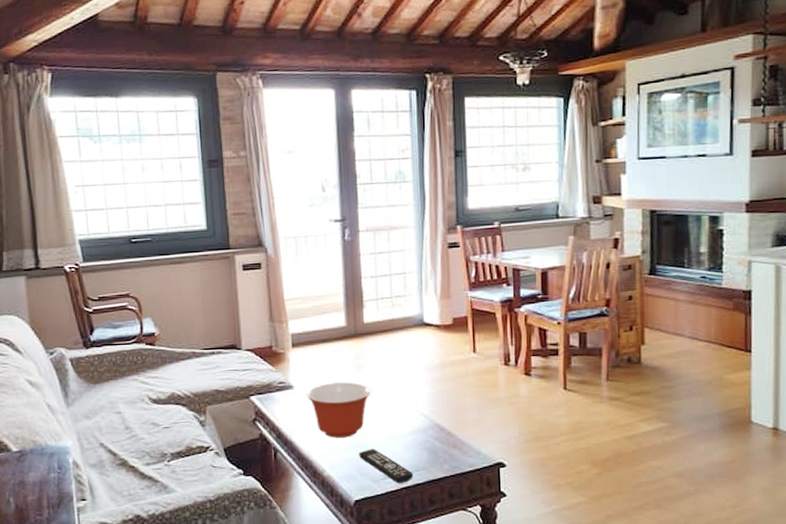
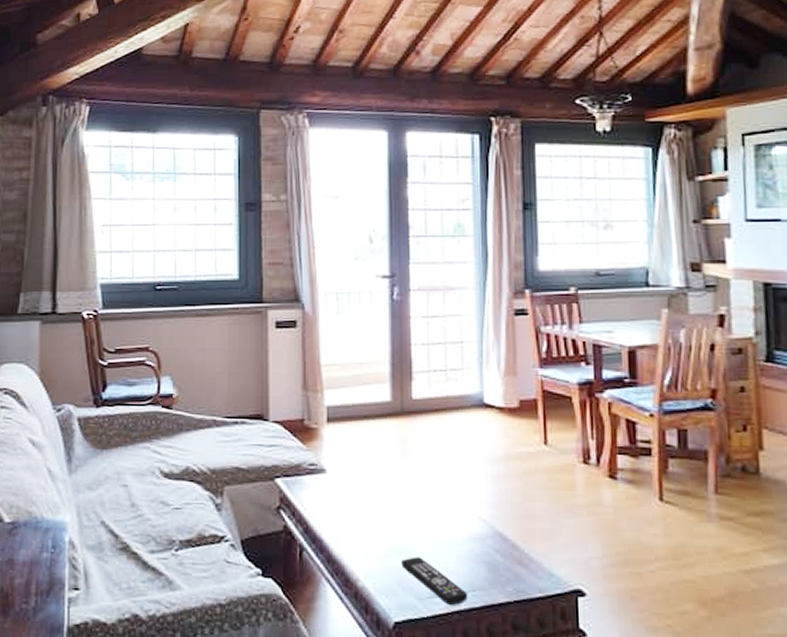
mixing bowl: present [306,382,371,438] -> none [341,469,418,540]

